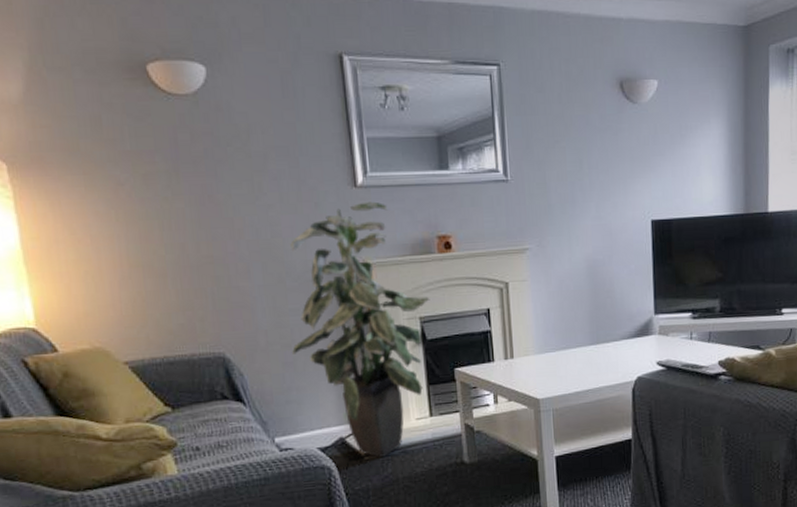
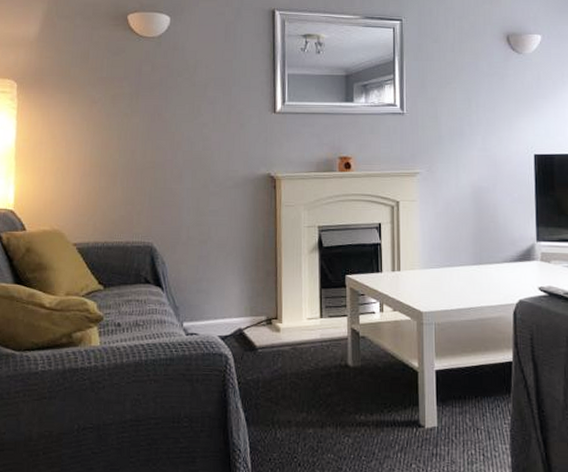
indoor plant: present [290,201,430,457] -> none [207,125,329,351]

